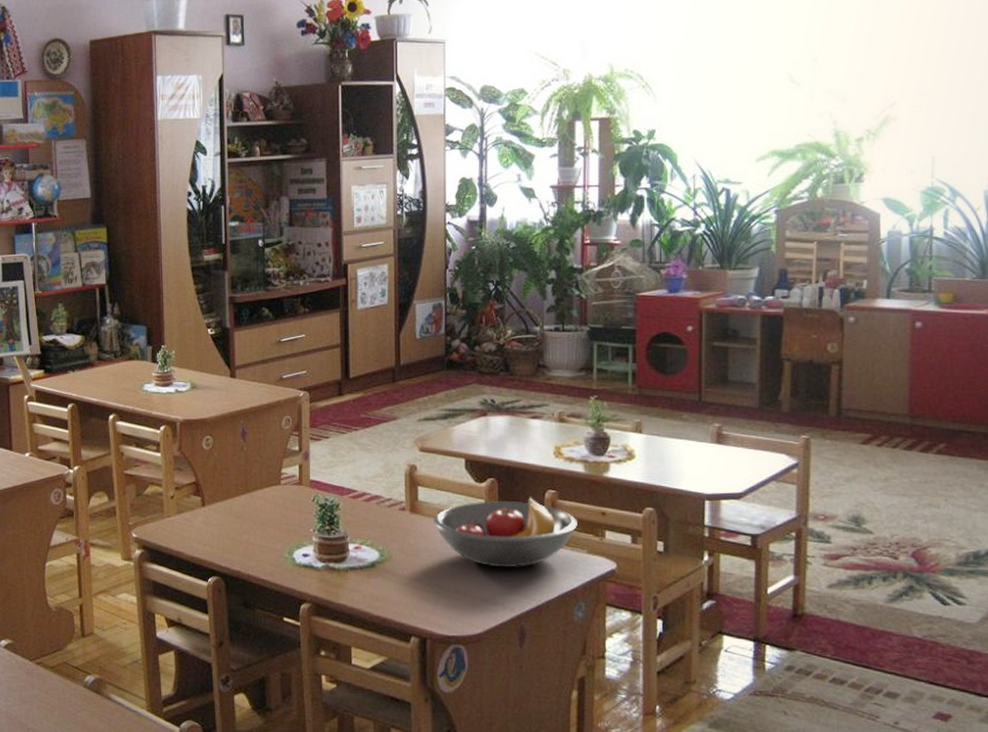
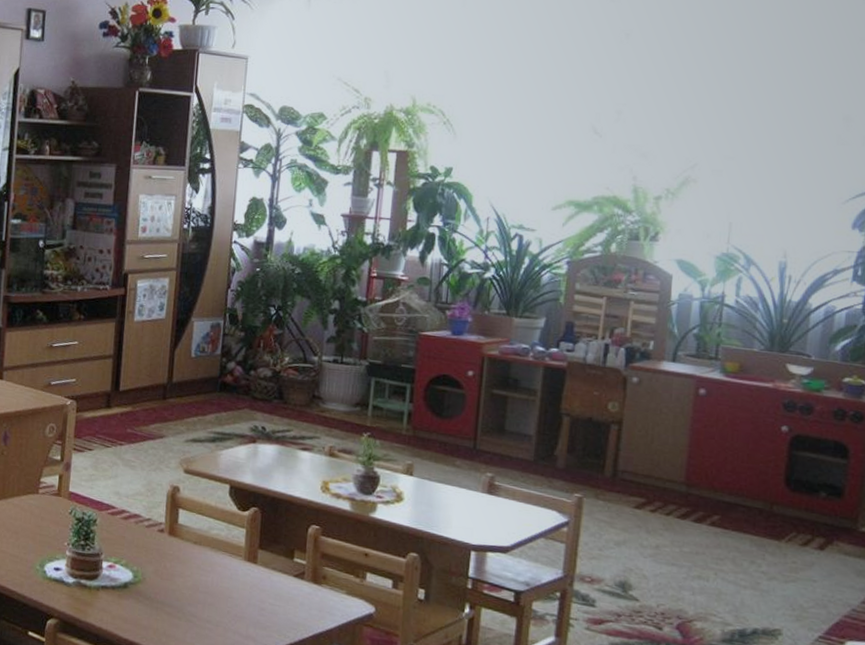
fruit bowl: present [433,497,577,568] -> none [191,530,339,603]

